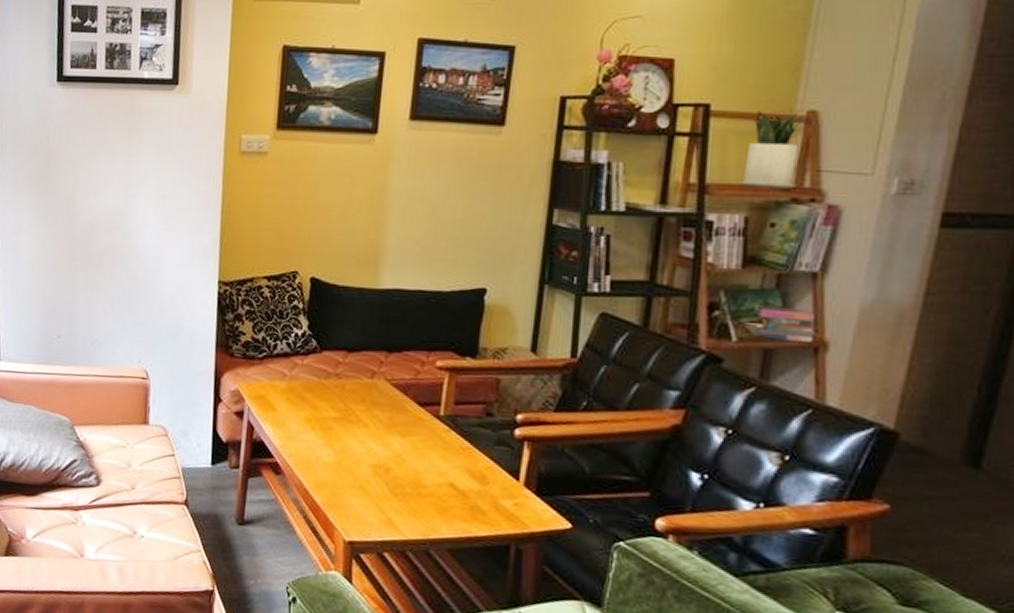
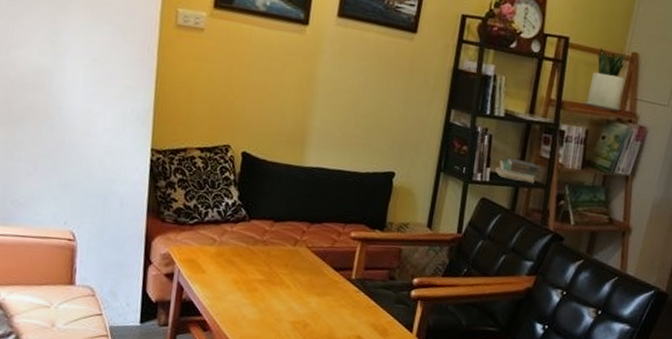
books: none [616,260,681,292] -> present [494,157,540,184]
books: present [744,305,815,342] -> none [579,198,625,227]

